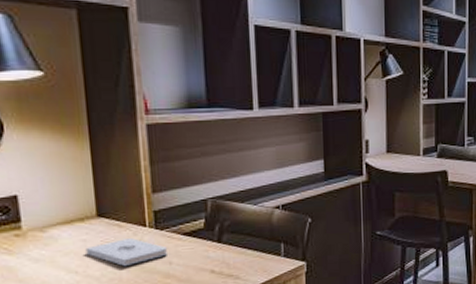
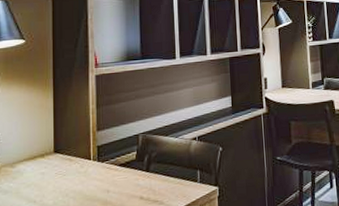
notepad: present [85,238,169,266] -> none [43,170,107,195]

